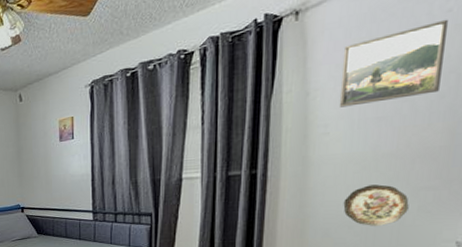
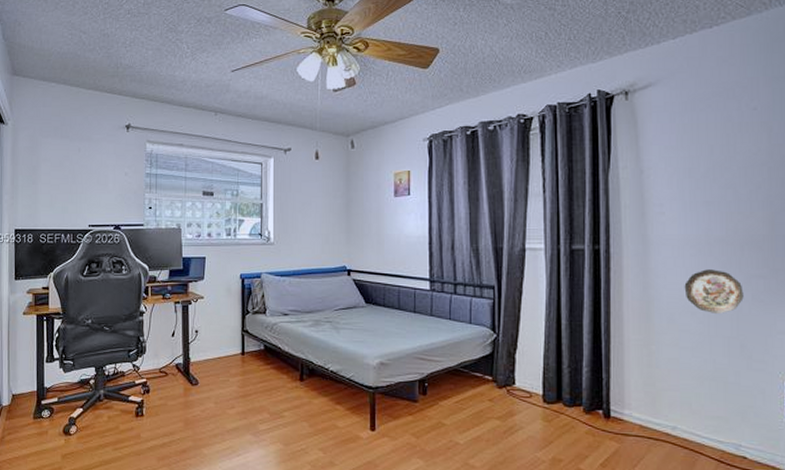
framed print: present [339,19,449,108] -> none [670,116,756,188]

